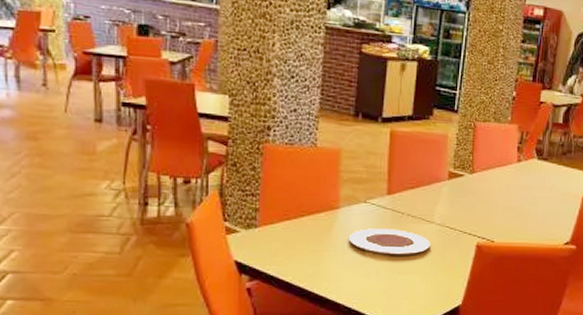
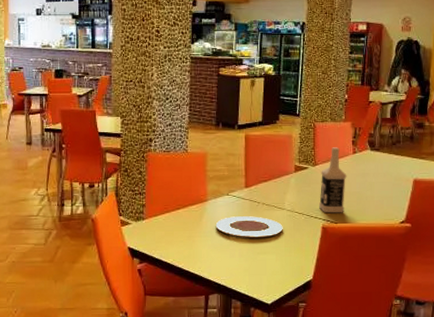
vodka: none [474,153,509,230] -> present [319,147,347,213]

